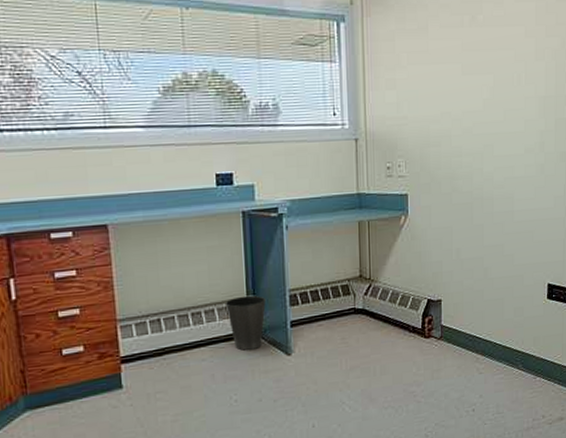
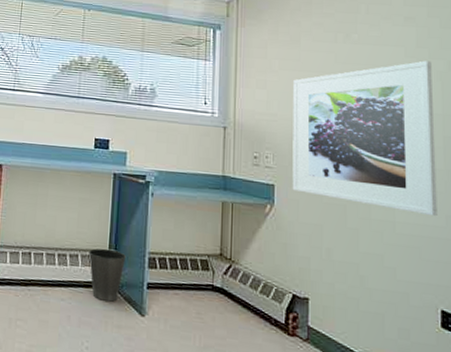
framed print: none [422,39,549,200] -> present [292,60,438,217]

